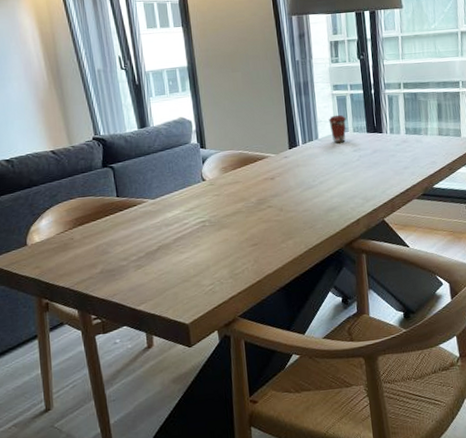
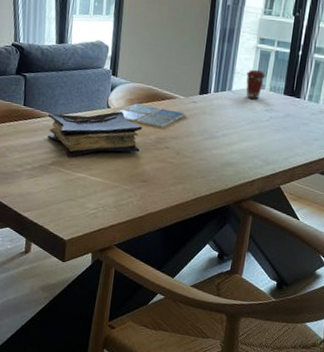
book: none [143,181,244,240] -> present [47,111,143,158]
drink coaster: none [212,169,281,190] -> present [116,103,187,129]

